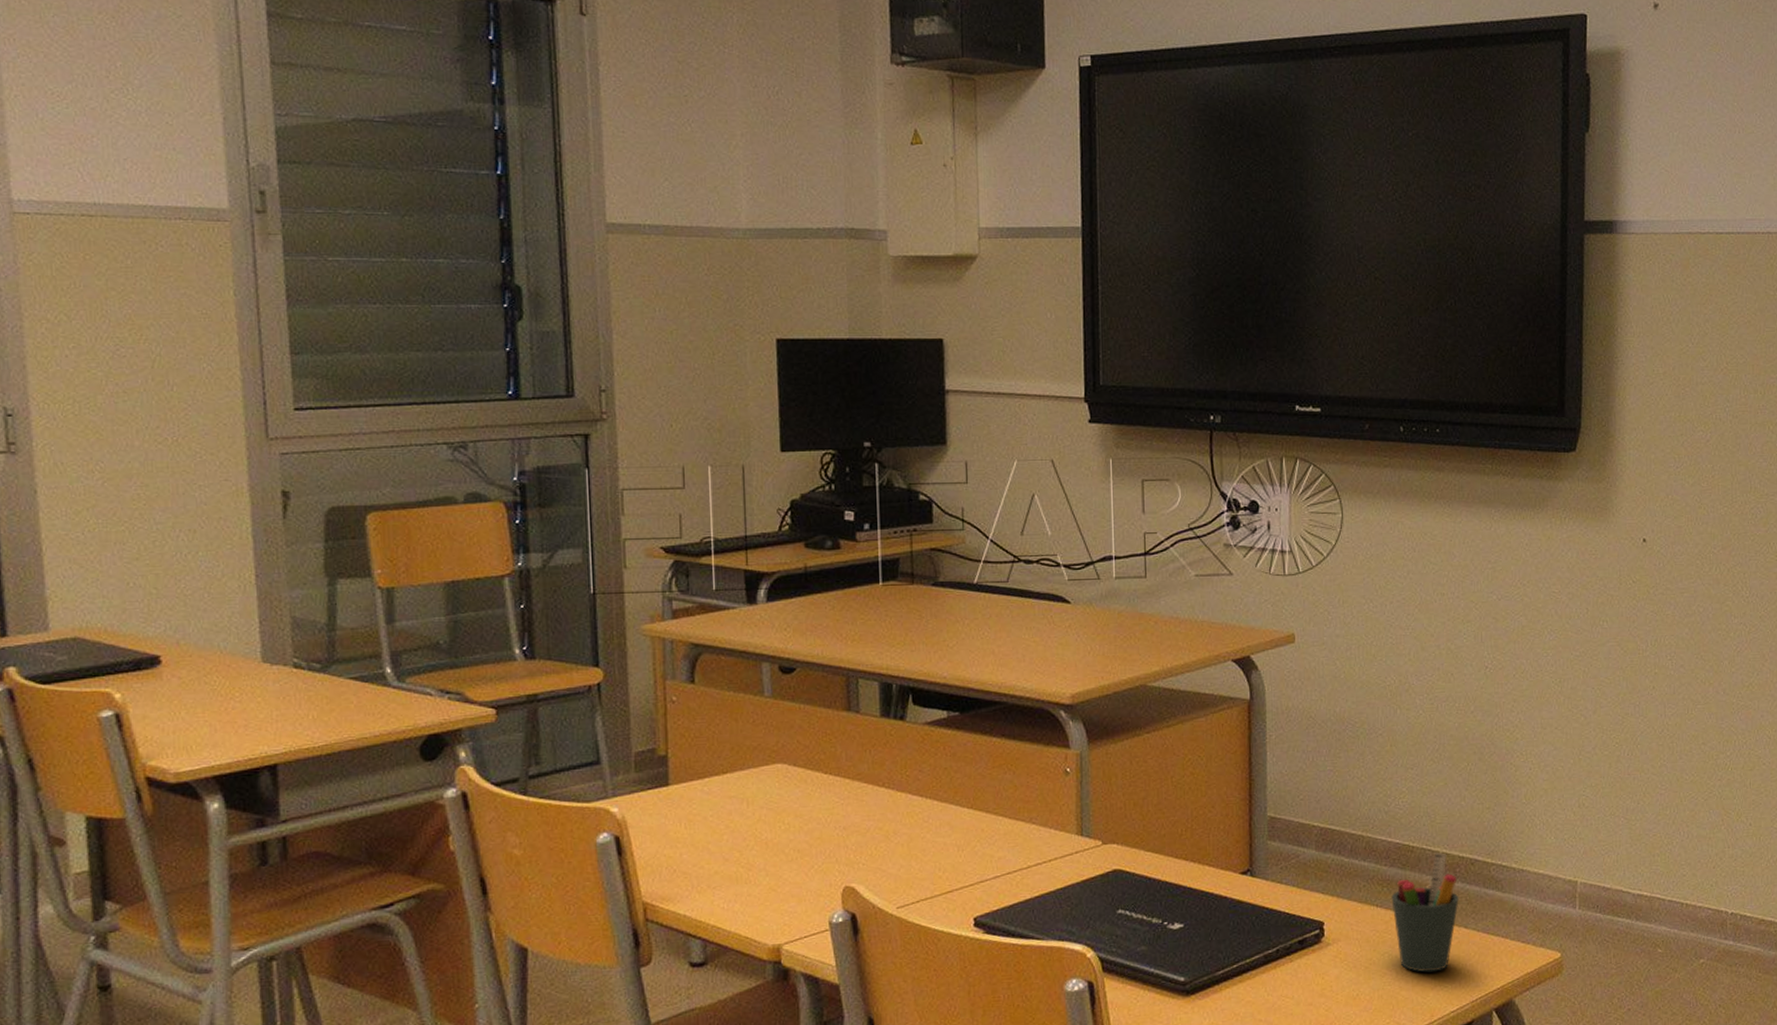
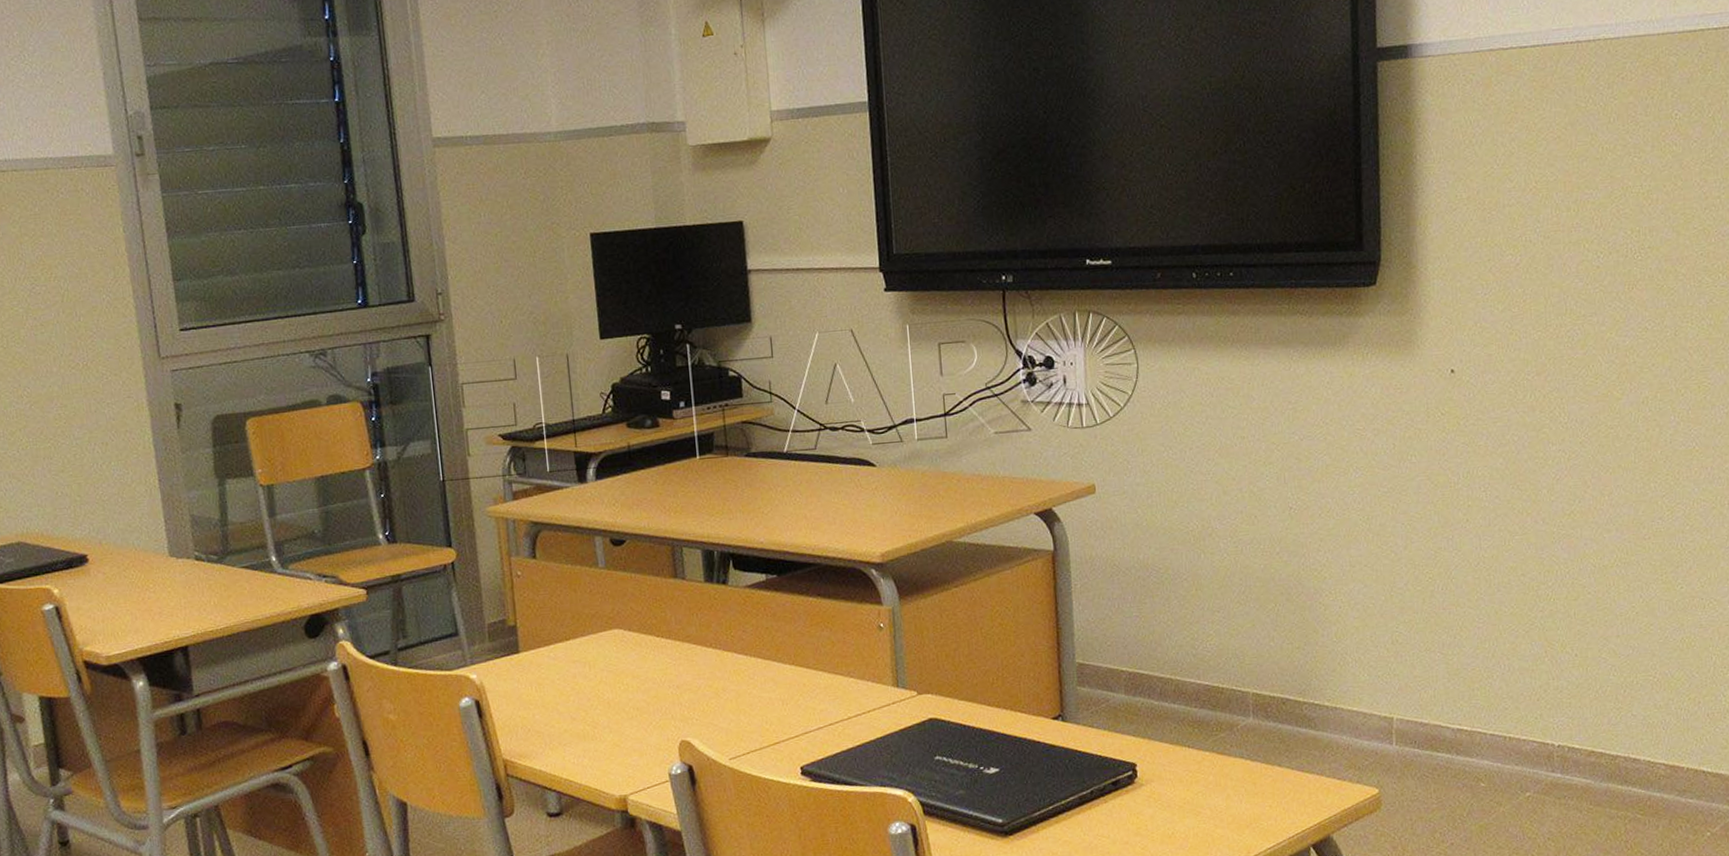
pen holder: present [1391,852,1459,973] -> none [1203,692,1272,811]

